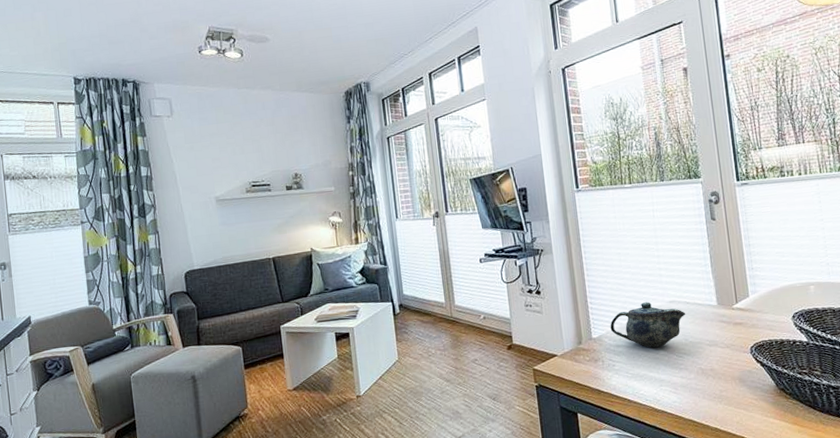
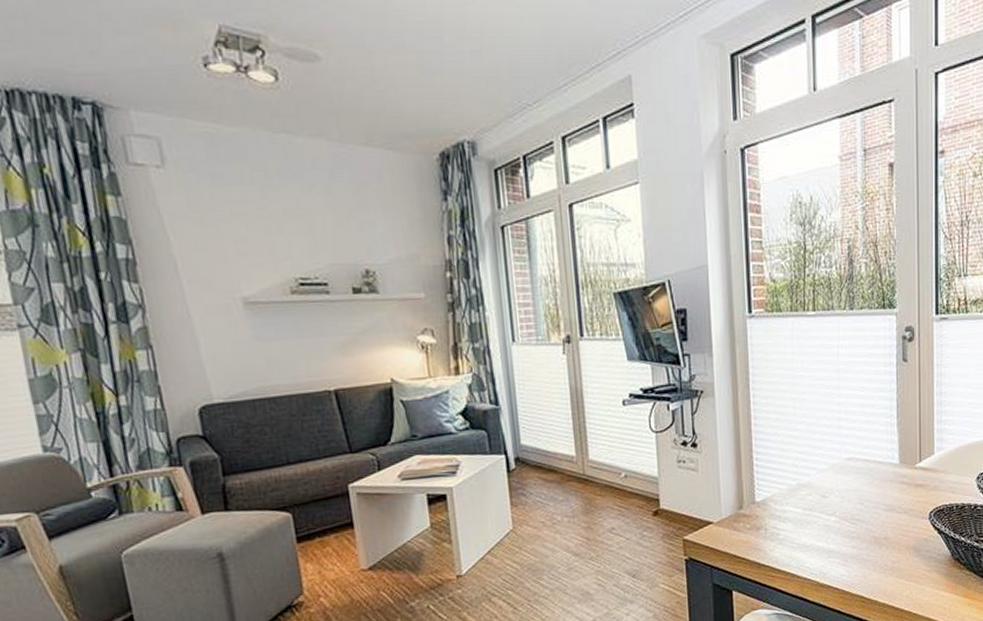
teapot: present [610,302,686,348] -> none [777,458,864,513]

